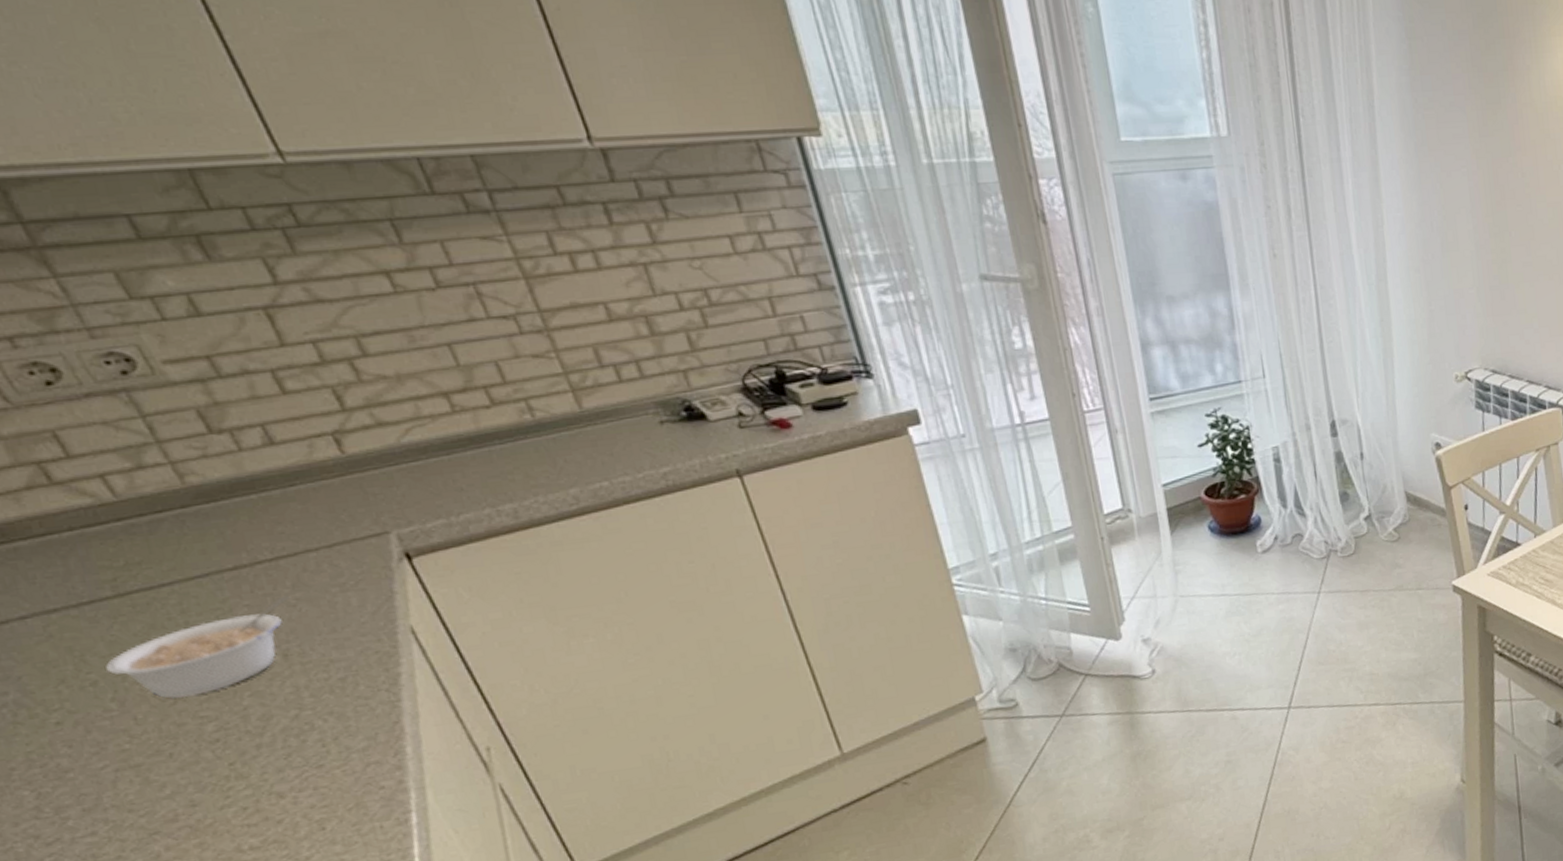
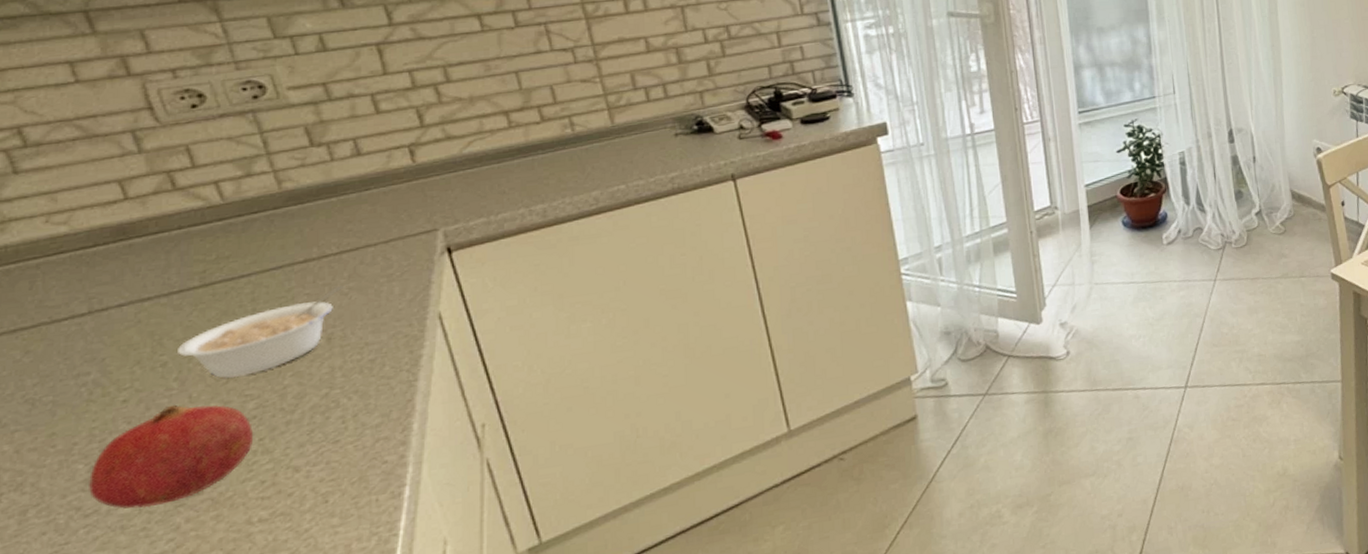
fruit: none [39,727,223,837] -> present [89,404,254,509]

